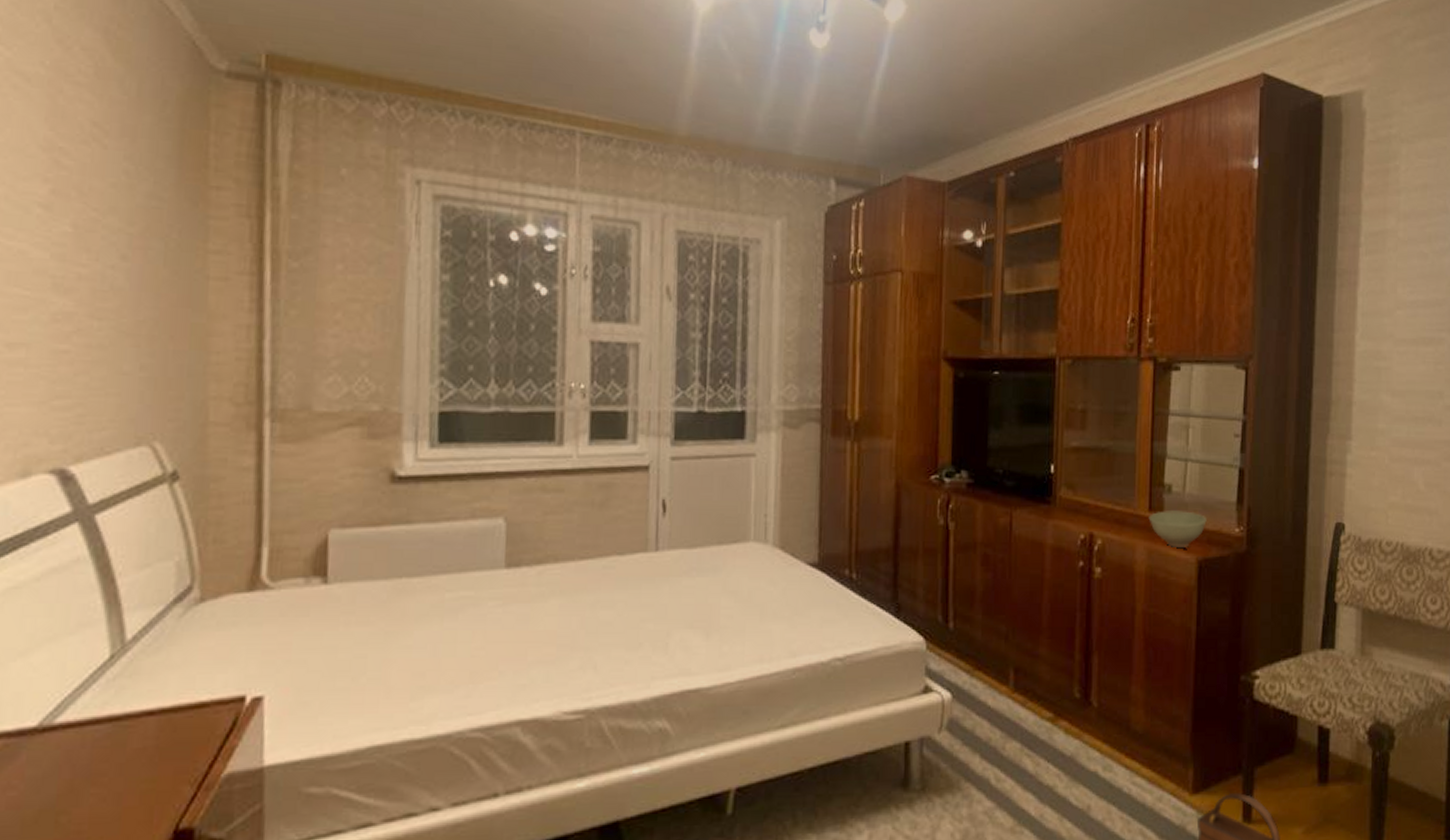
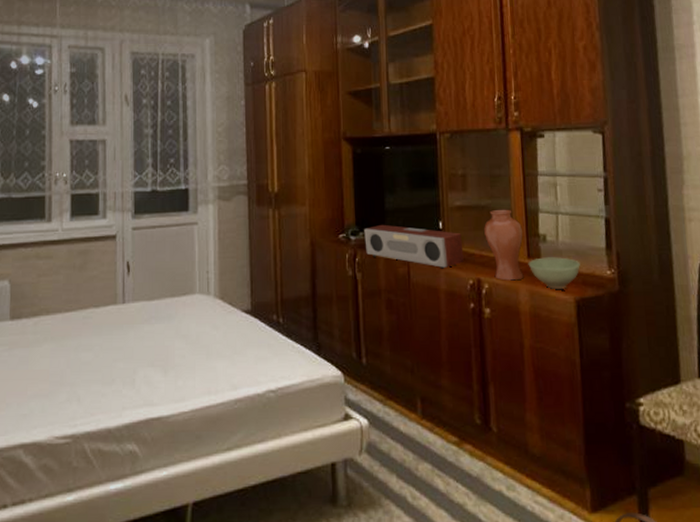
speaker: none [961,465,1076,520] -> present [364,224,464,269]
vase: none [1102,452,1147,537] -> present [484,209,524,281]

